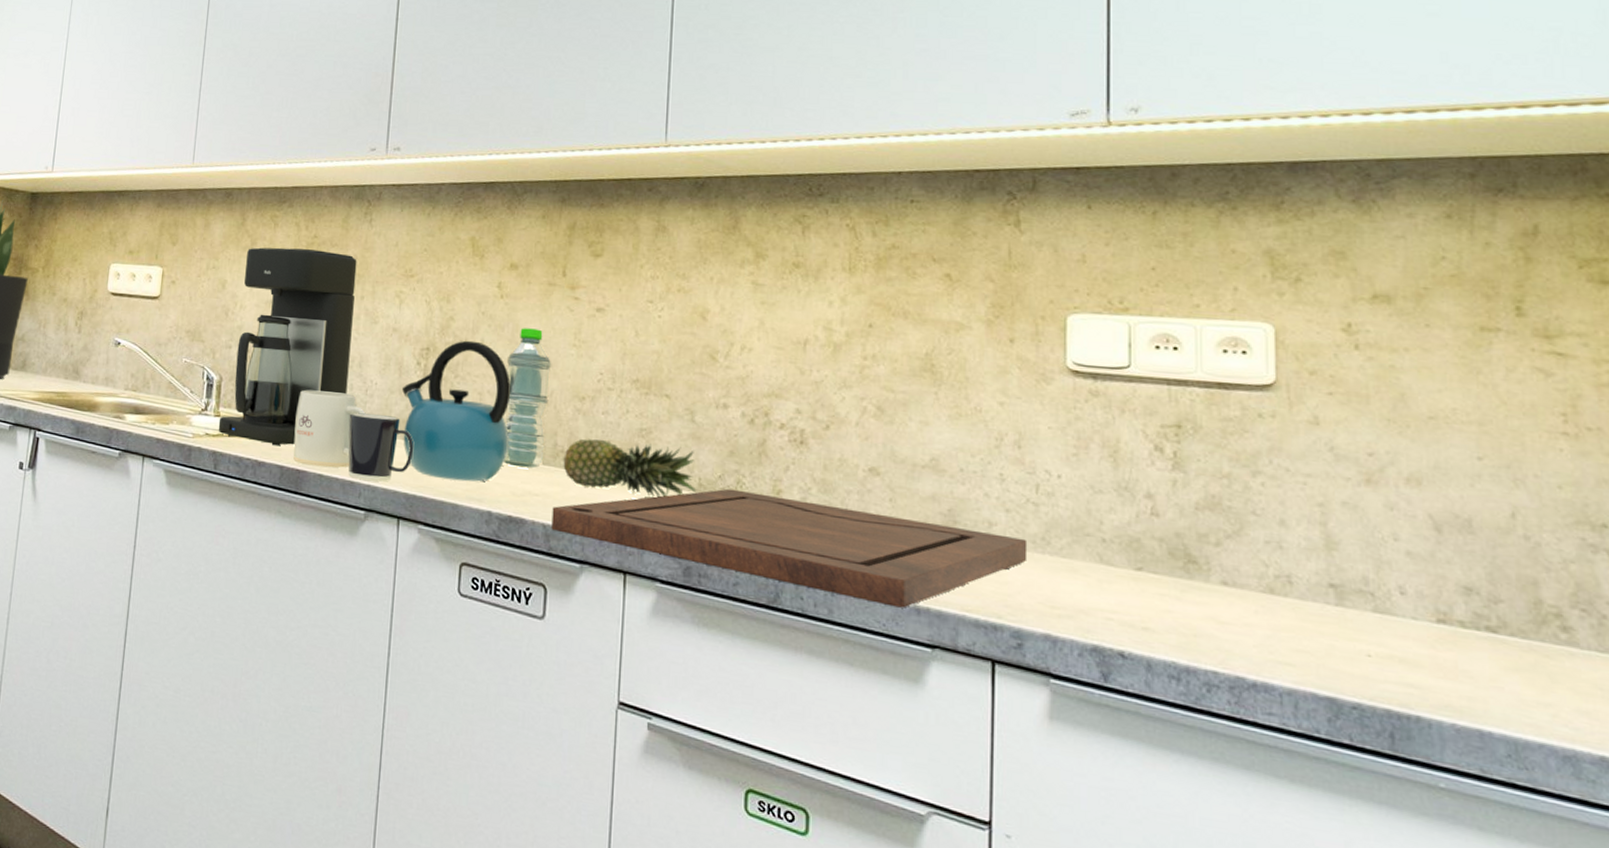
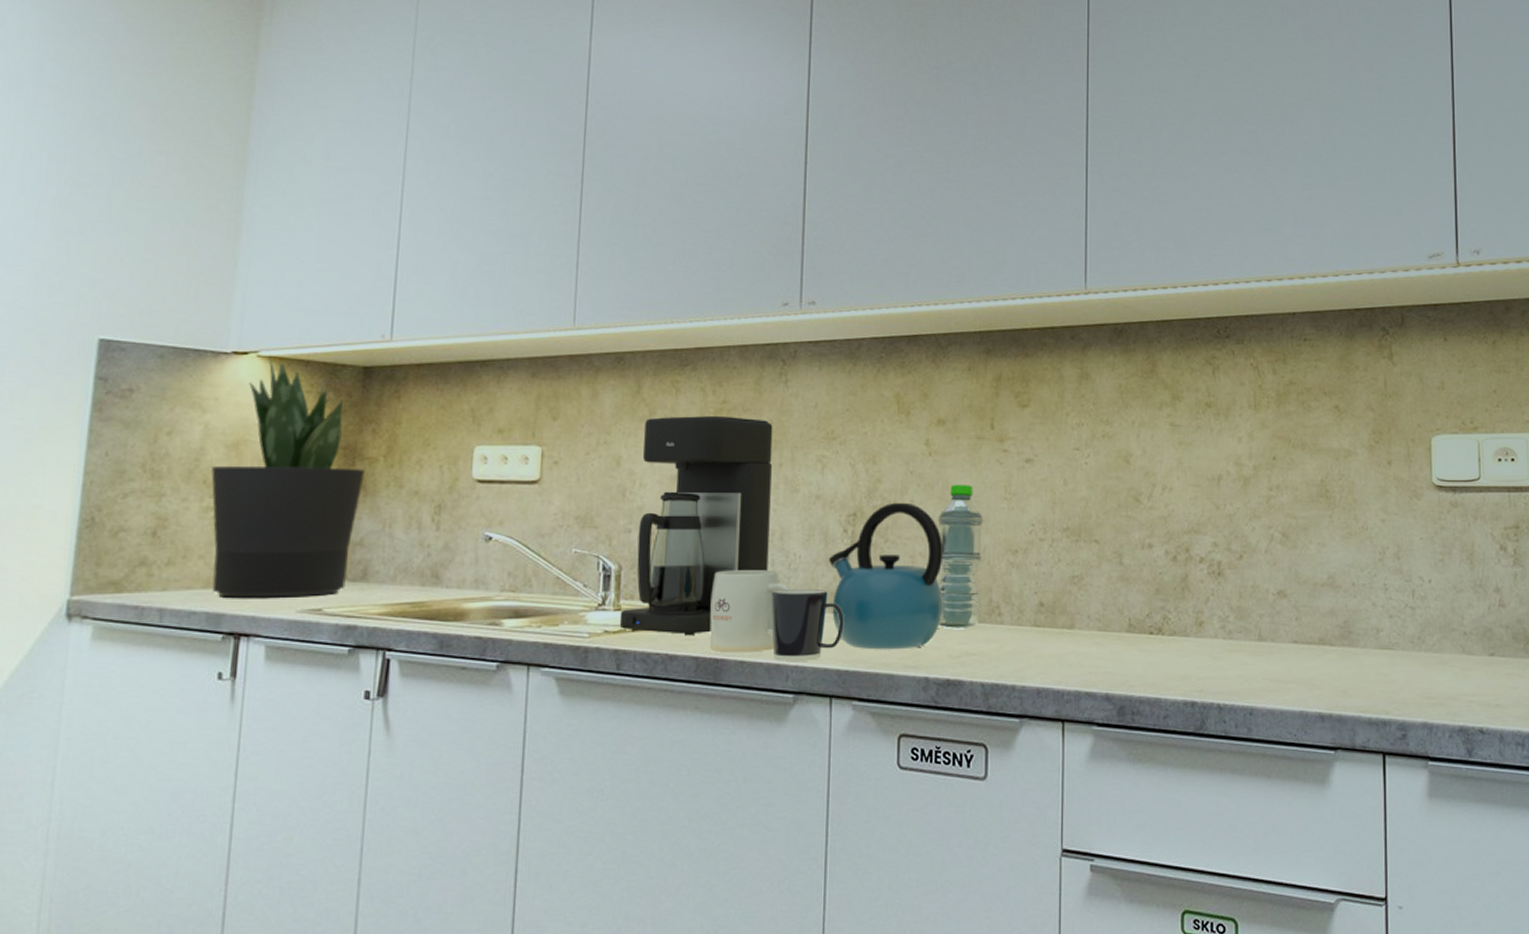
cutting board: present [551,488,1028,608] -> none [990,625,1408,717]
fruit: present [563,439,697,498] -> none [999,590,1127,643]

